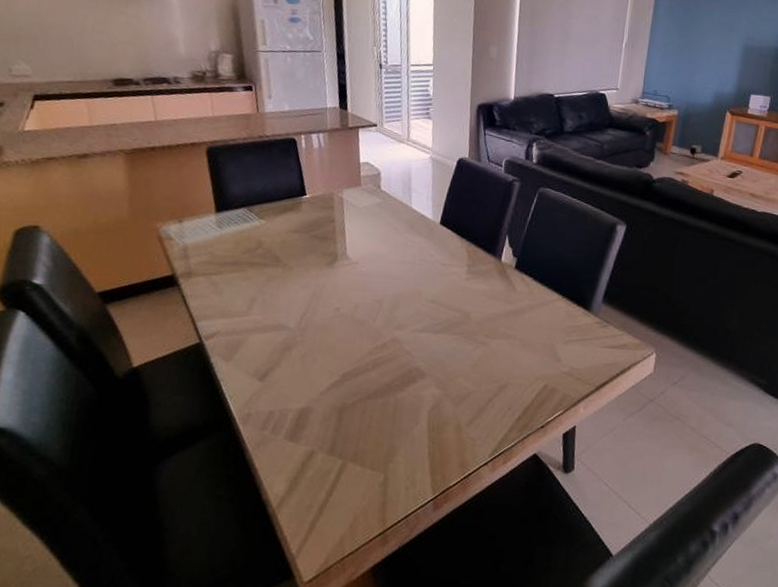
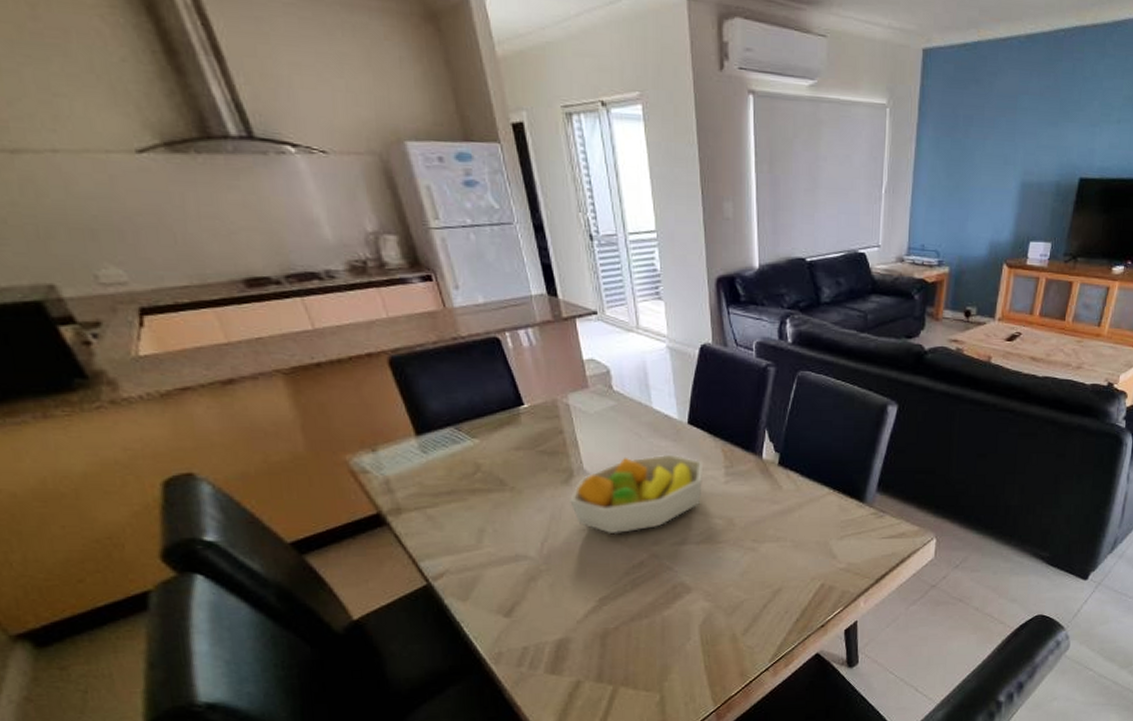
fruit bowl: none [330,247,450,316] -> present [570,454,704,535]

